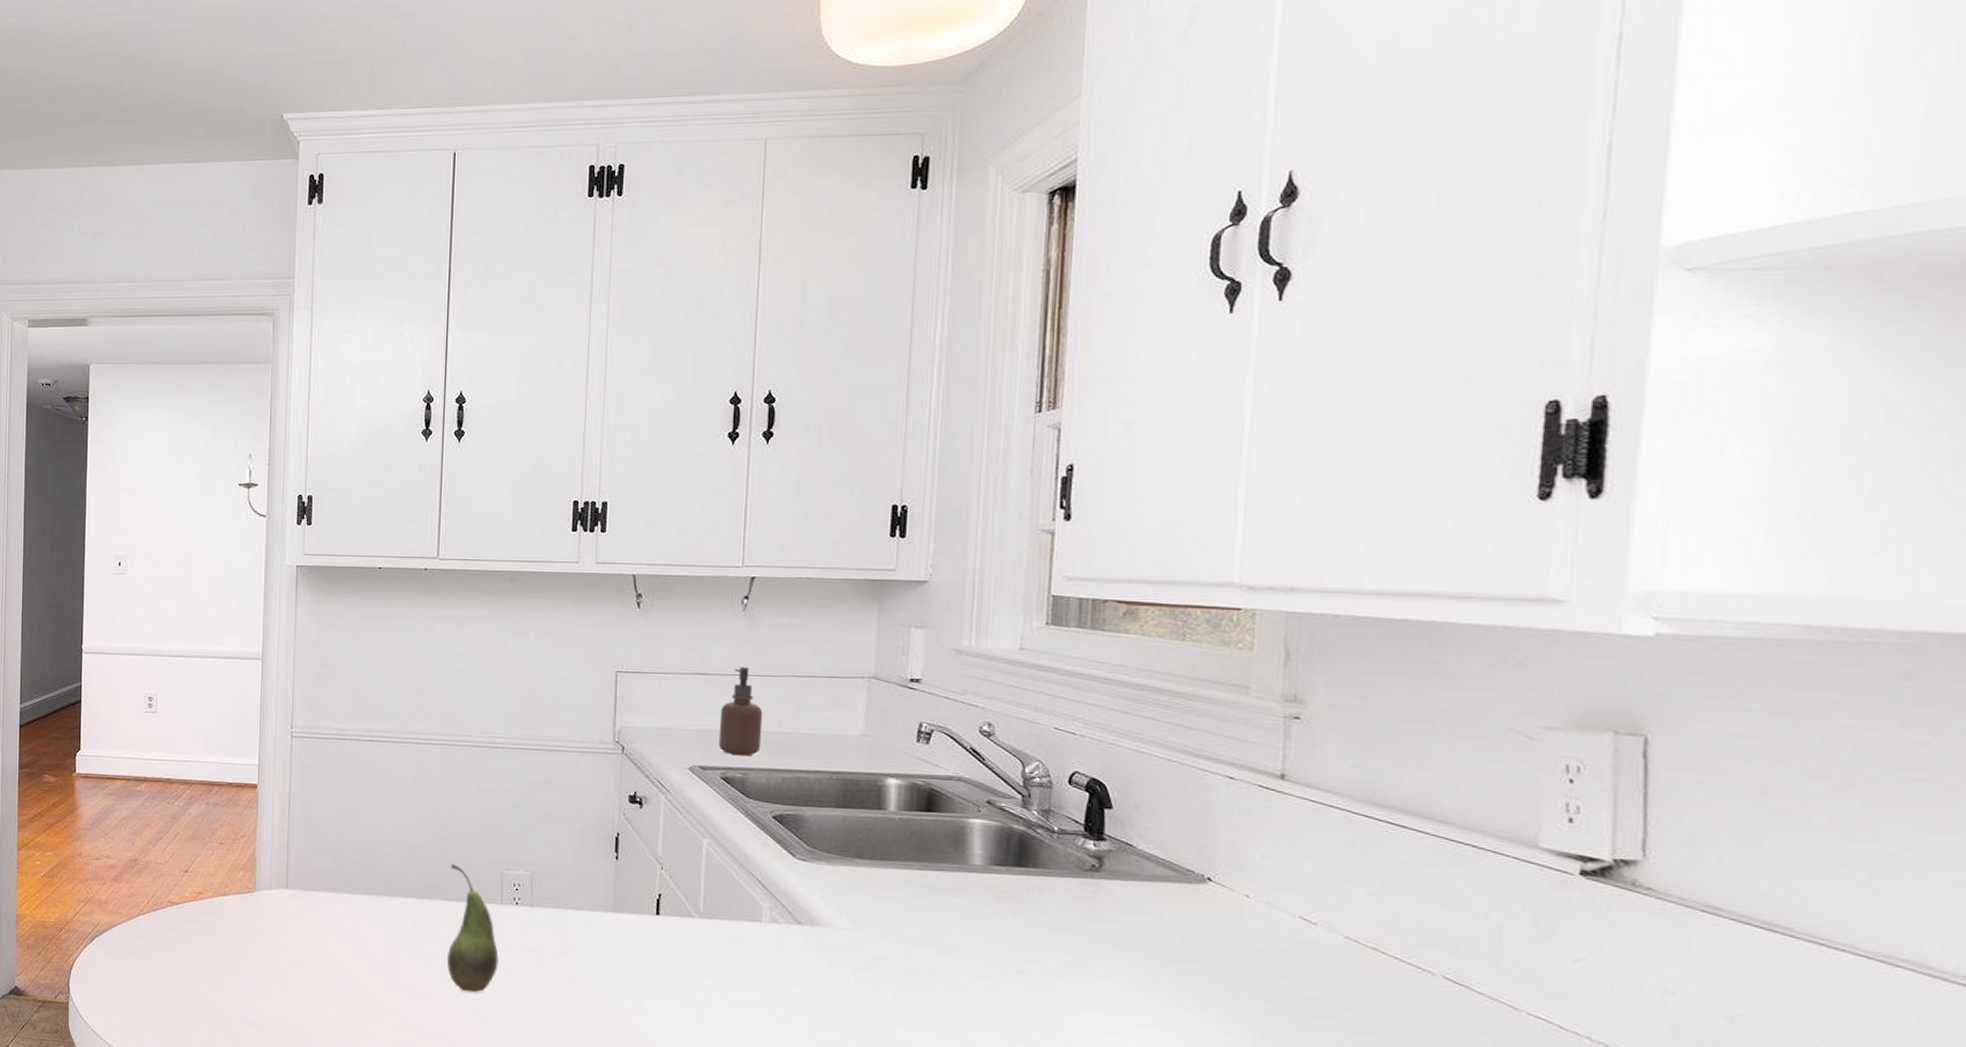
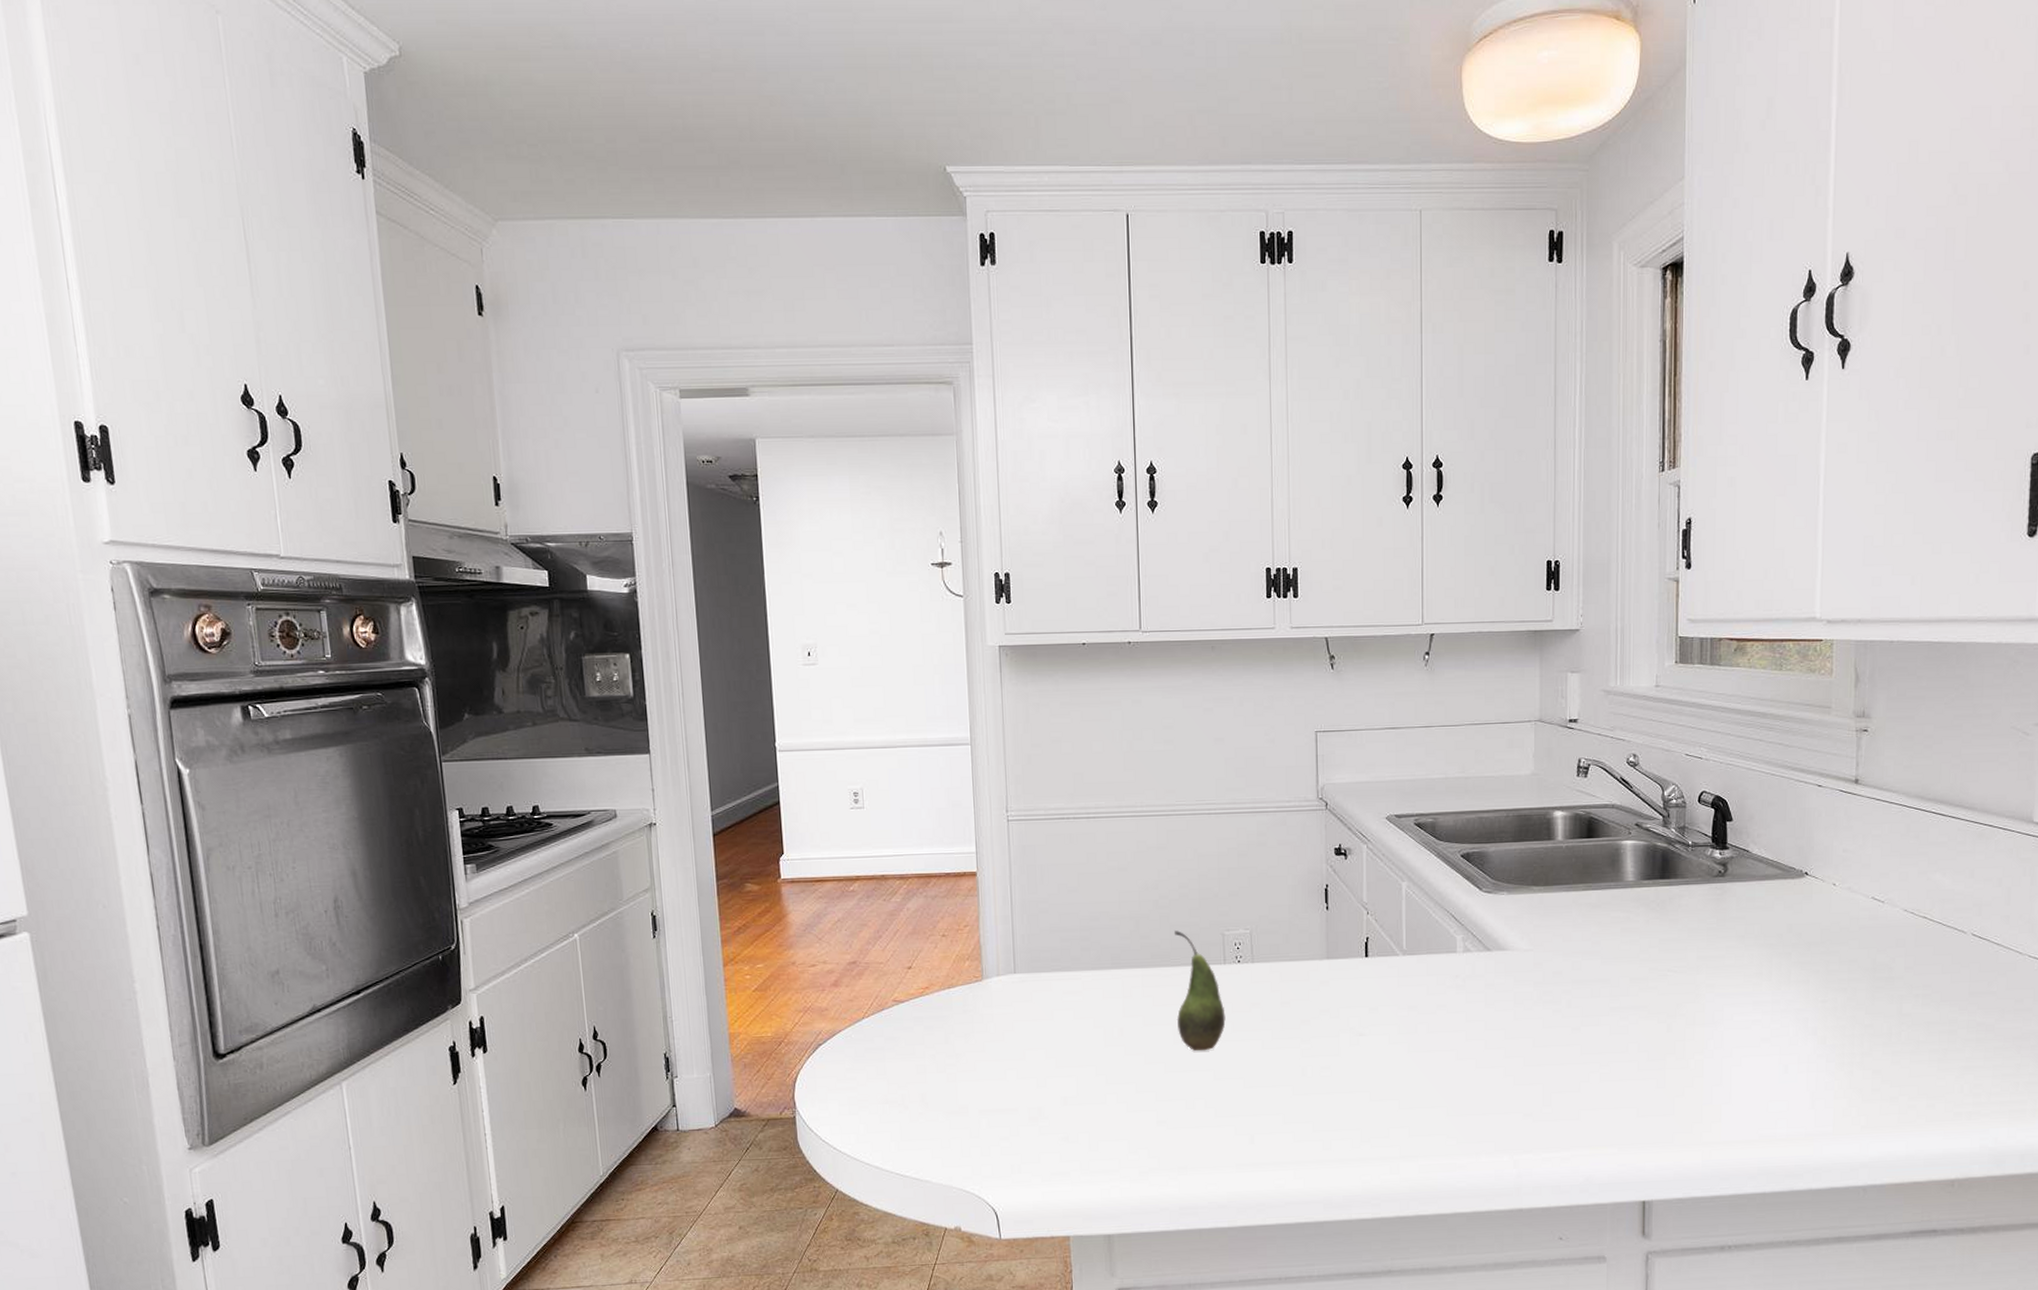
soap dispenser: present [718,666,763,756] -> none [1410,718,1448,802]

